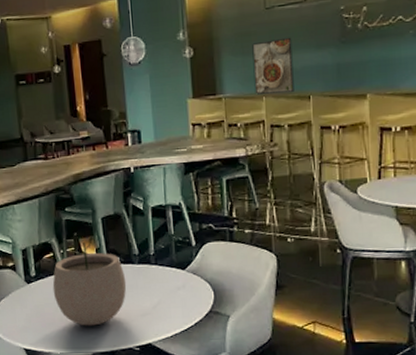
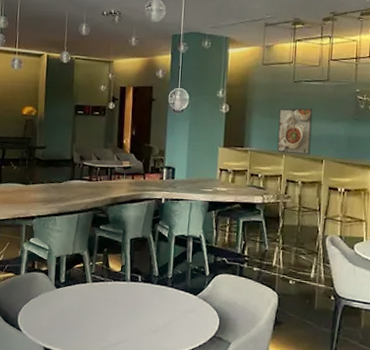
plant pot: present [52,234,127,326] -> none [78,252,144,335]

